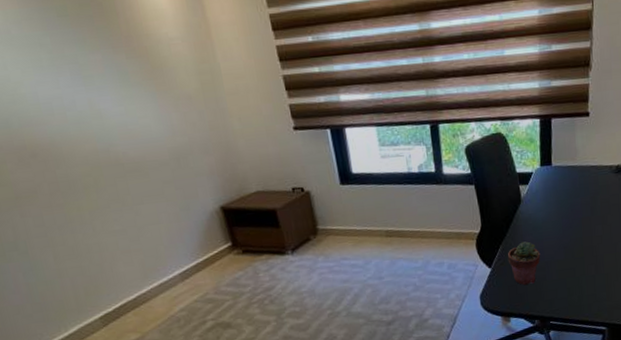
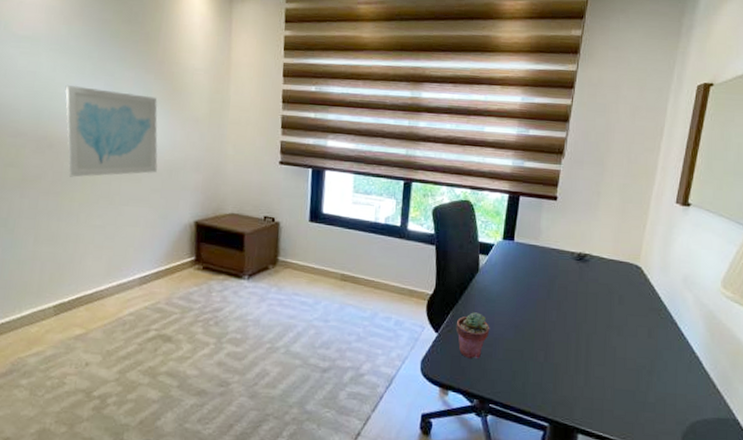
wall art: none [25,79,163,186] -> present [65,85,158,177]

